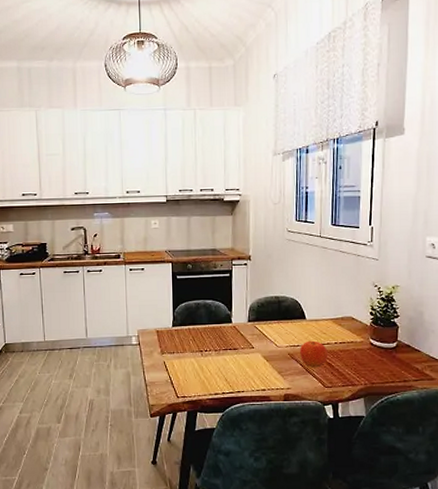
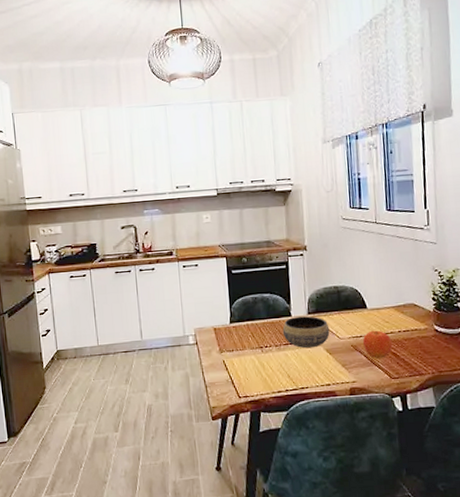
bowl: none [222,324,268,355] -> present [282,316,330,349]

